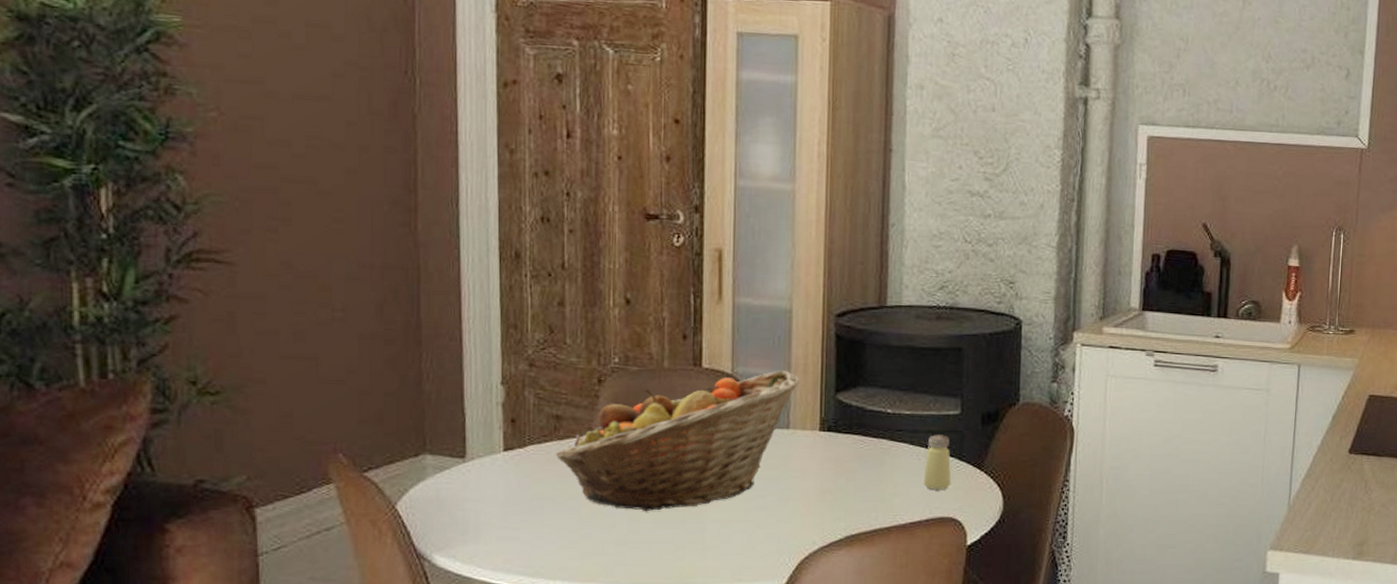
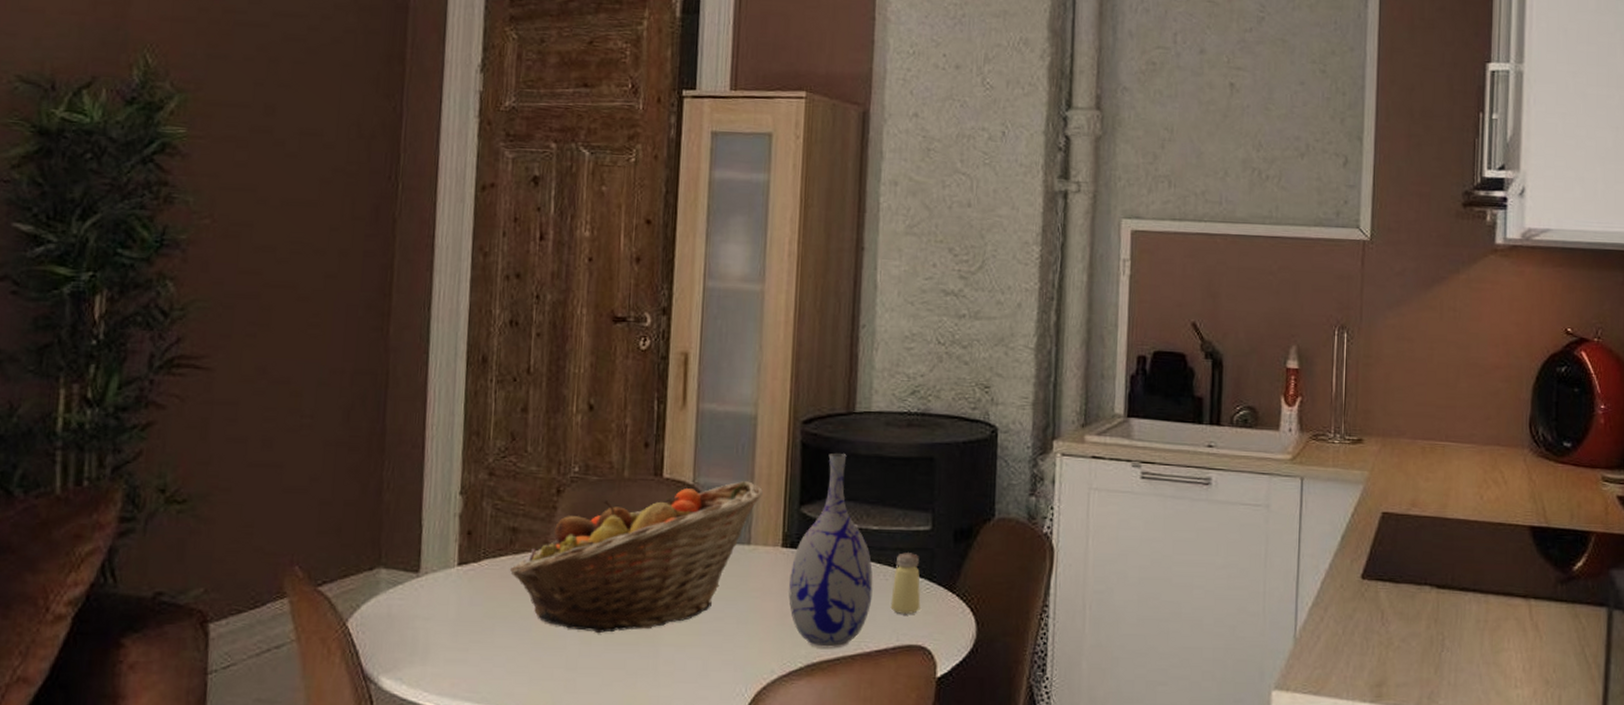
vase: none [827,344,907,521] -> present [789,453,873,649]

